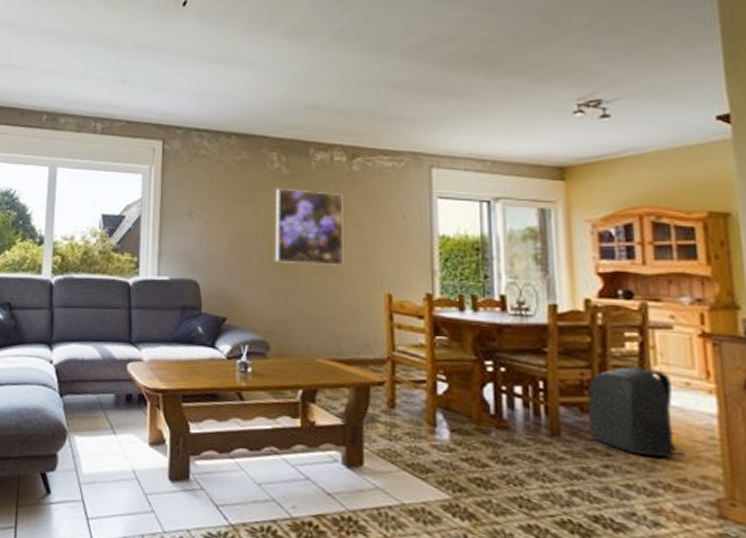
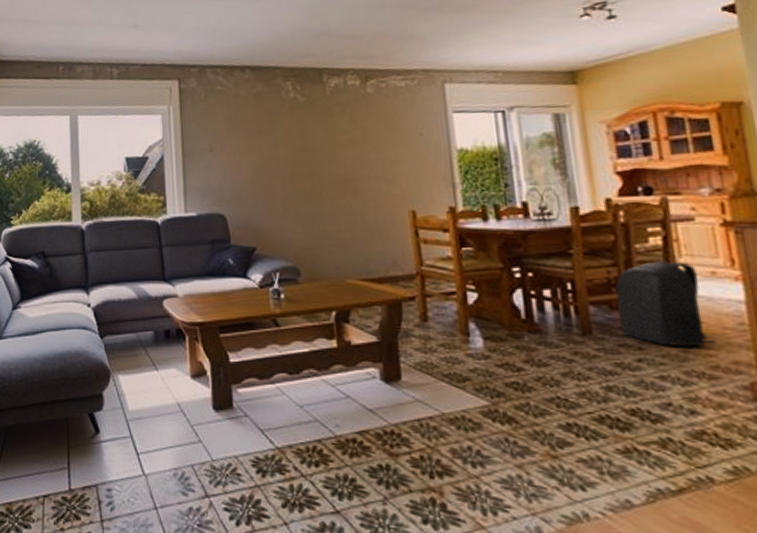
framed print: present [274,188,344,267] -> none [293,116,366,190]

